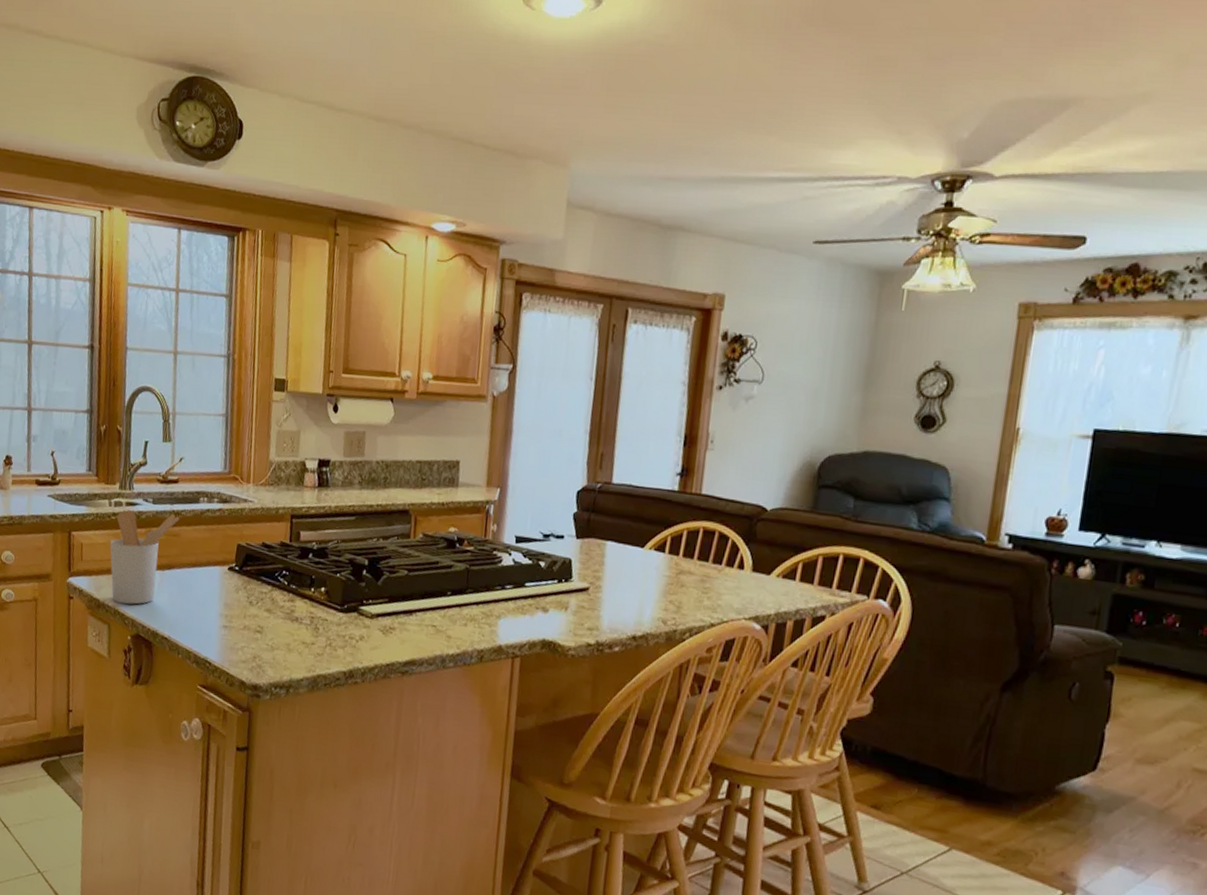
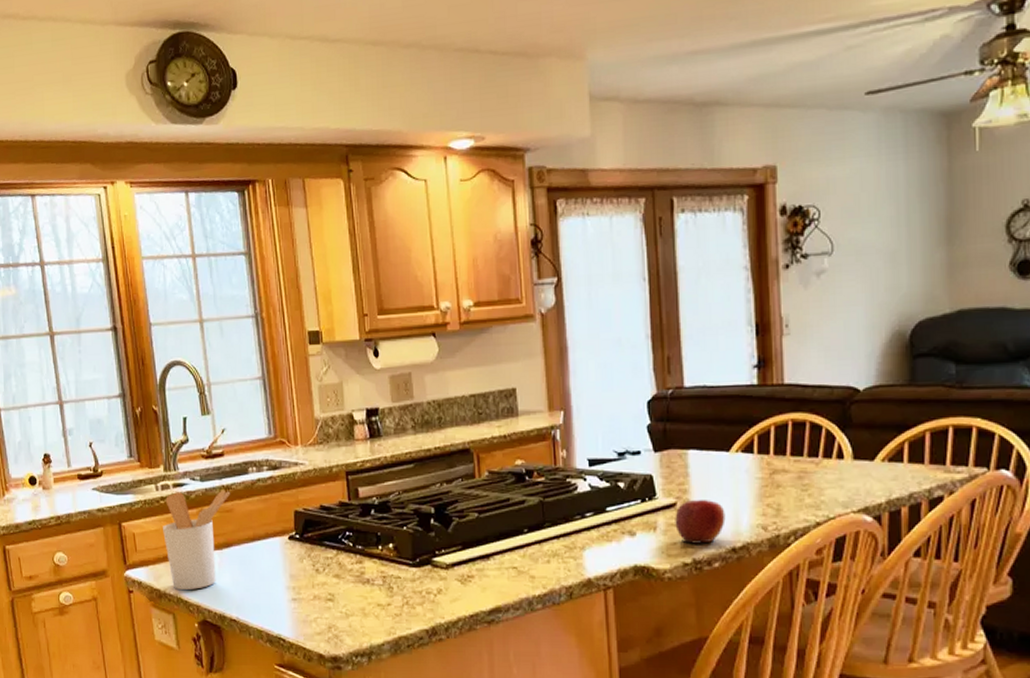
apple: none [585,587,632,629] -> present [675,500,726,544]

